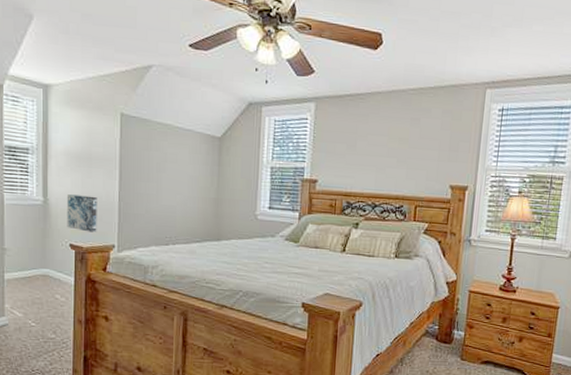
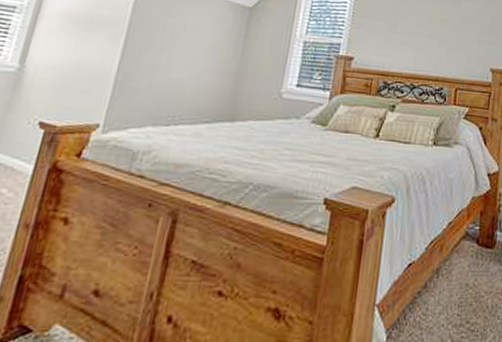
wall art: present [66,194,97,233] -> none [41,61,90,108]

